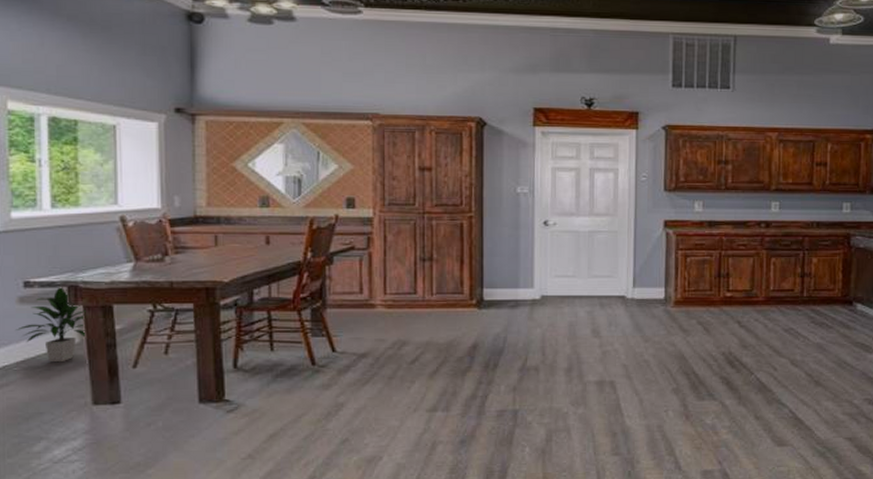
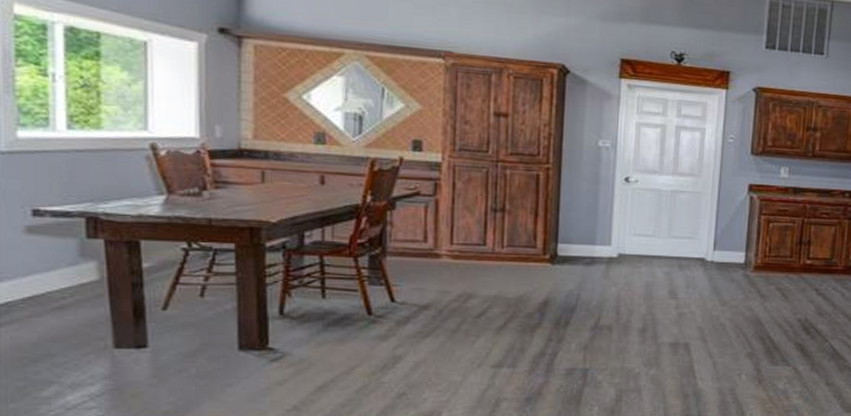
indoor plant: present [16,286,86,363] -> none [22,216,107,301]

